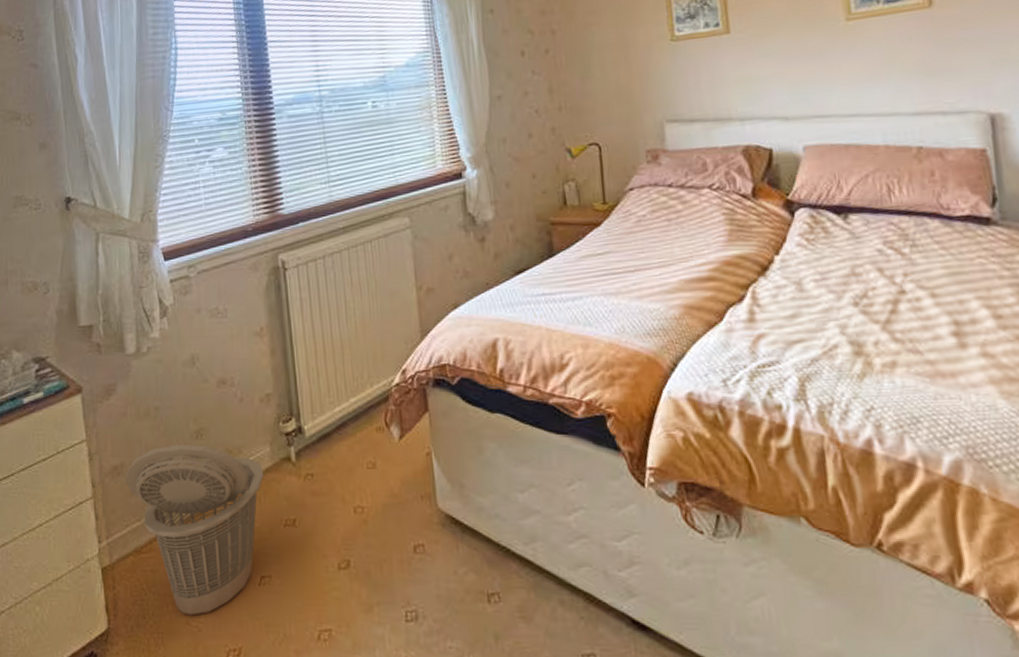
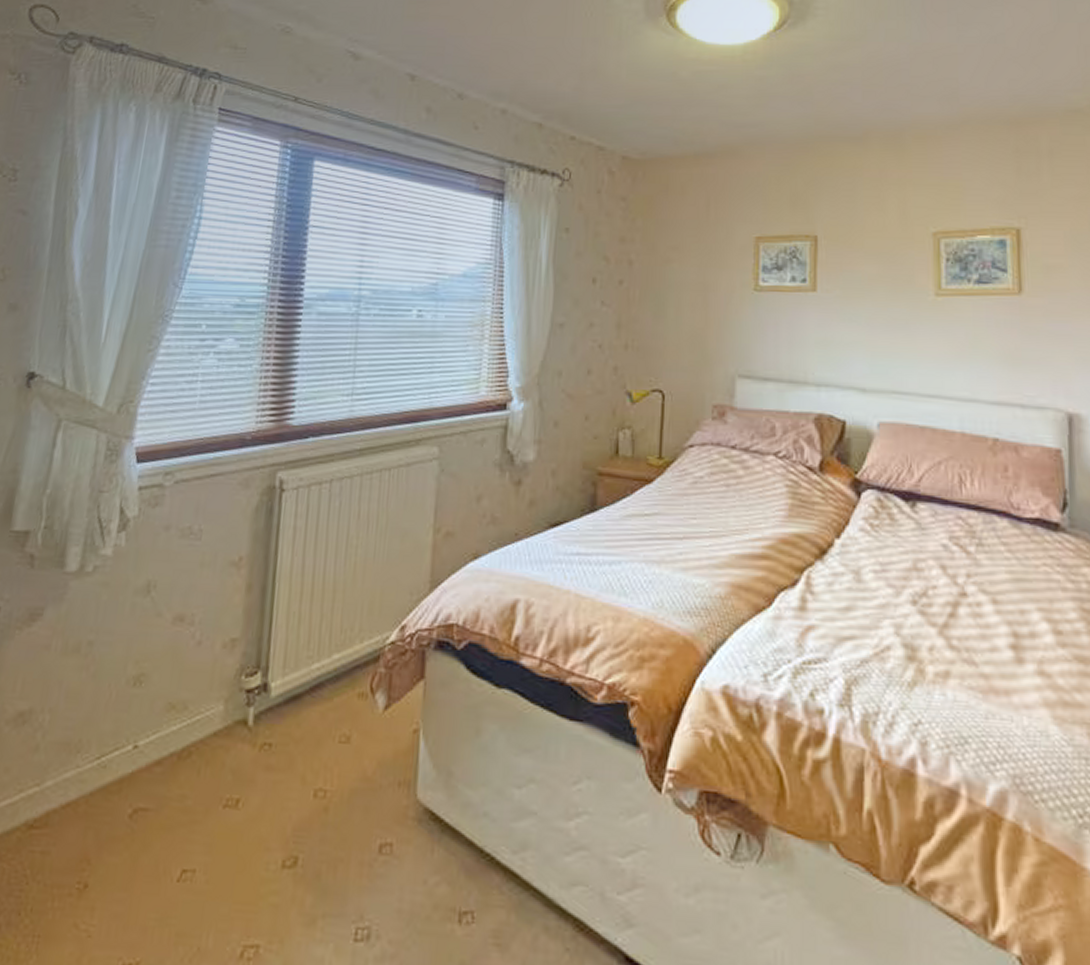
laundry basket: present [124,444,264,615] -> none [30,690,210,916]

